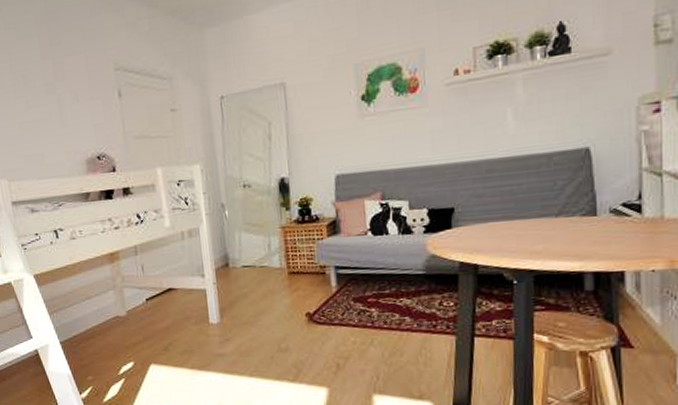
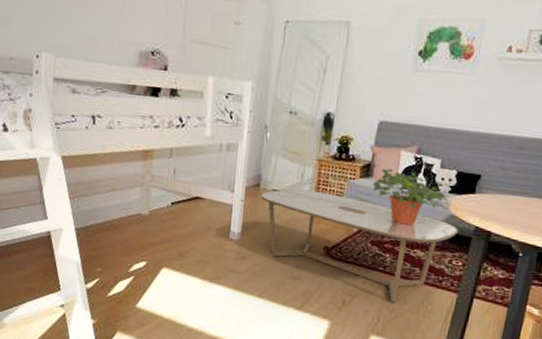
coffee table: none [231,258,443,357] -> present [260,188,459,302]
potted plant: none [341,219,429,276] -> present [371,168,452,226]

